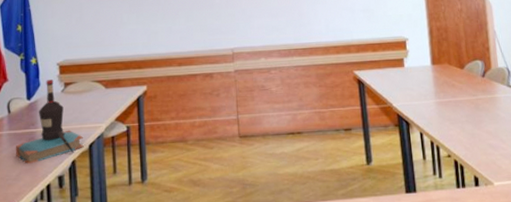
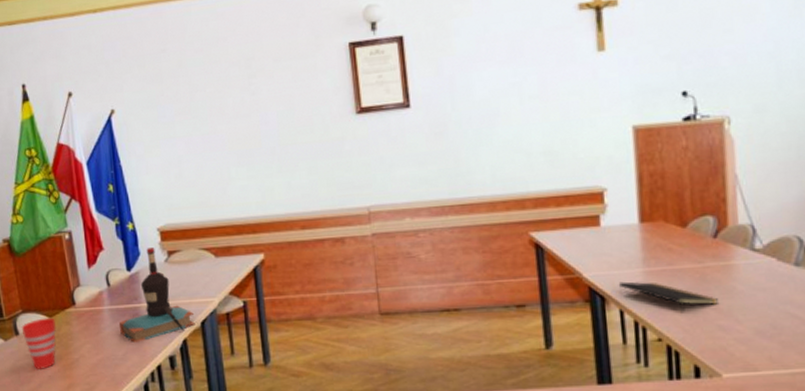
notepad: none [418,110,488,135] -> present [618,281,718,313]

